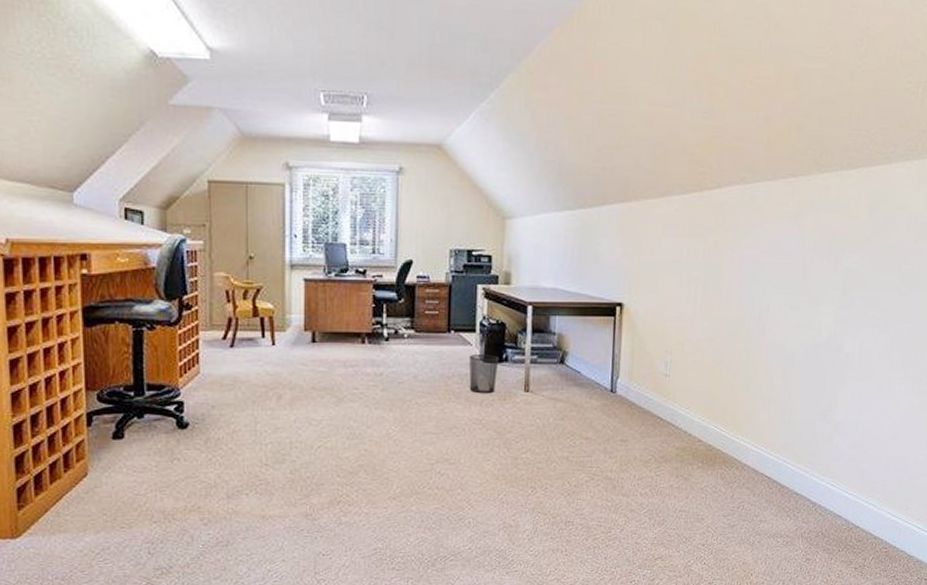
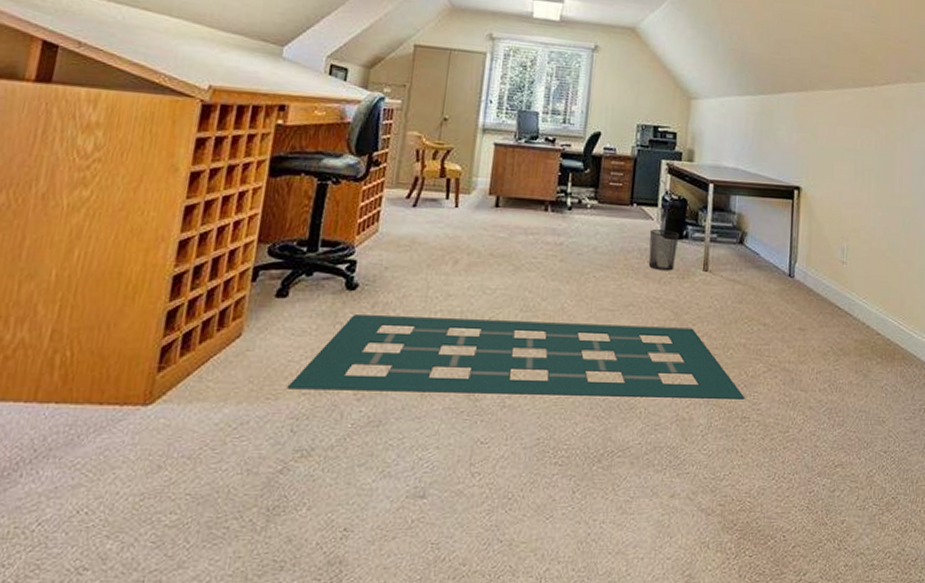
area rug: none [138,445,569,519] -> present [287,315,746,399]

